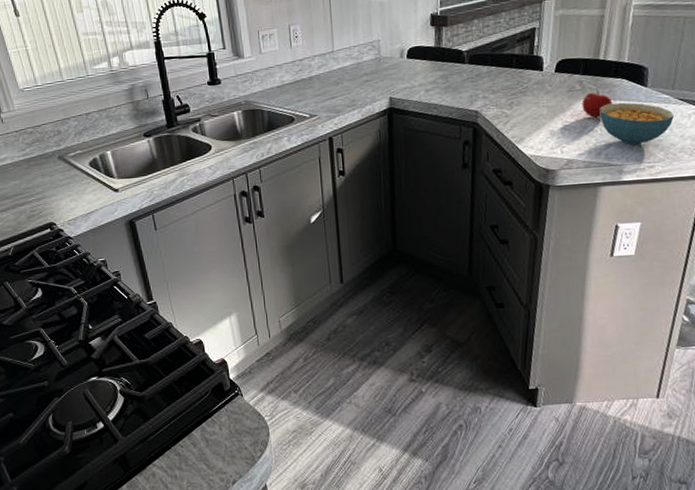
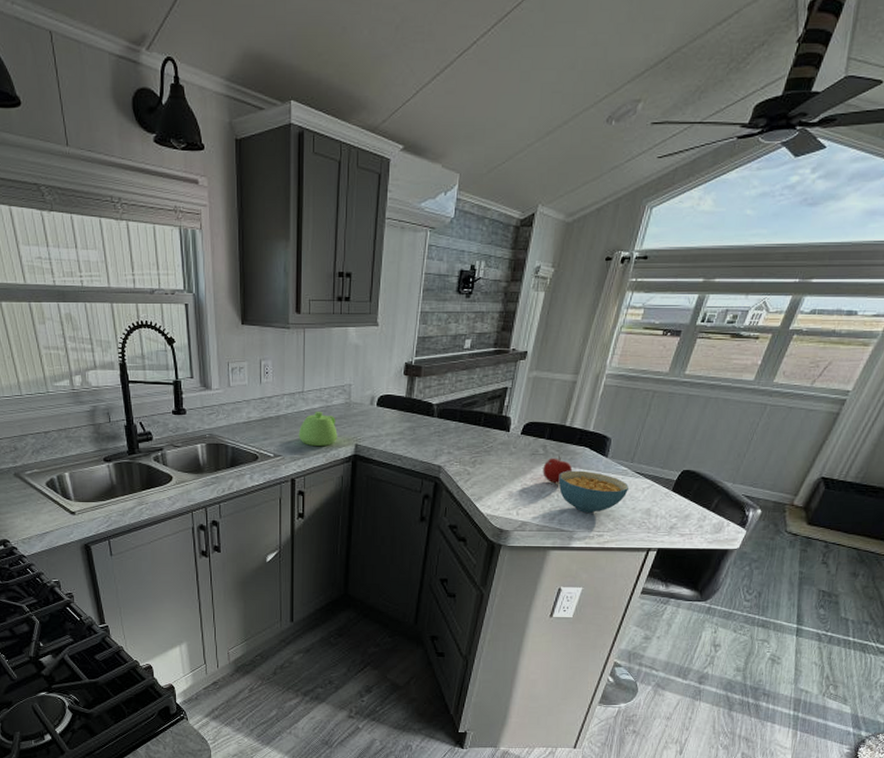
teapot: none [332,68,371,104] -> present [298,411,337,447]

